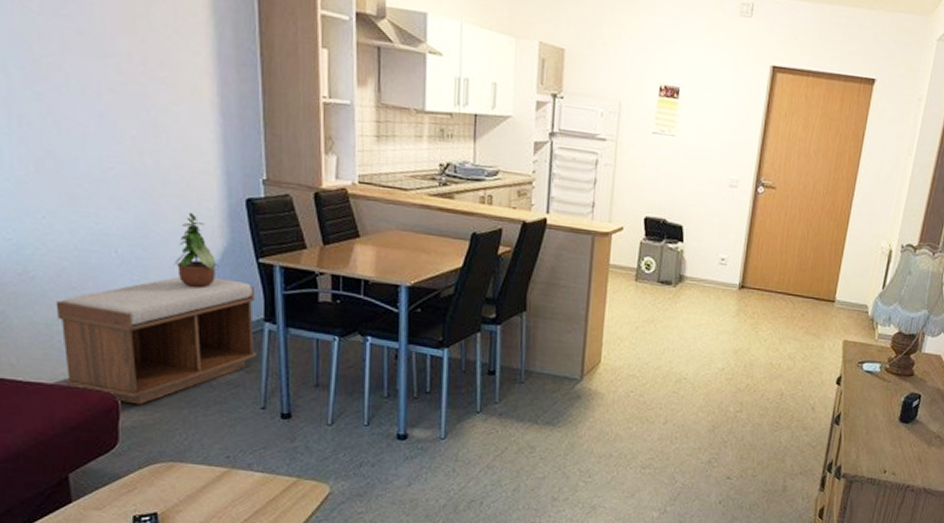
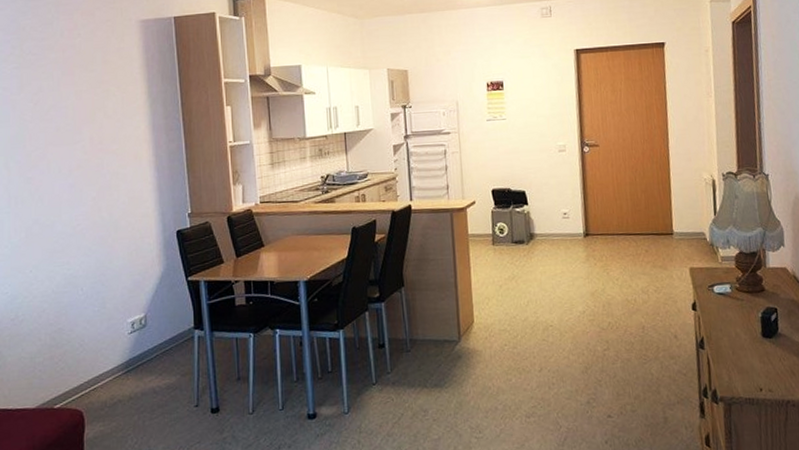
bench: present [55,277,257,405] -> none [38,298,190,417]
potted plant: present [174,212,219,288] -> none [124,248,158,310]

